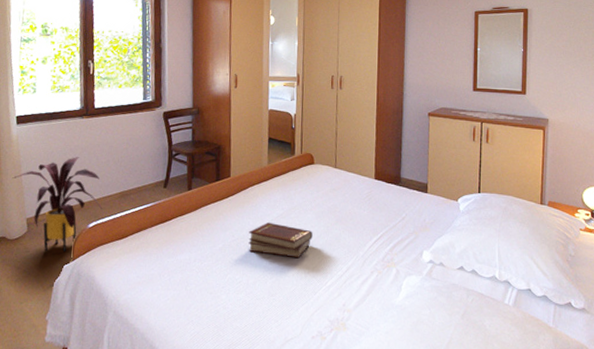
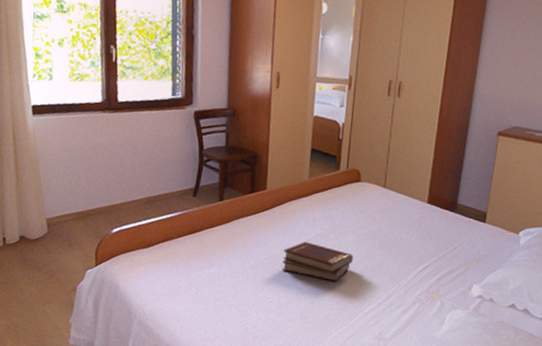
house plant: present [12,157,103,253] -> none [30,155,127,257]

